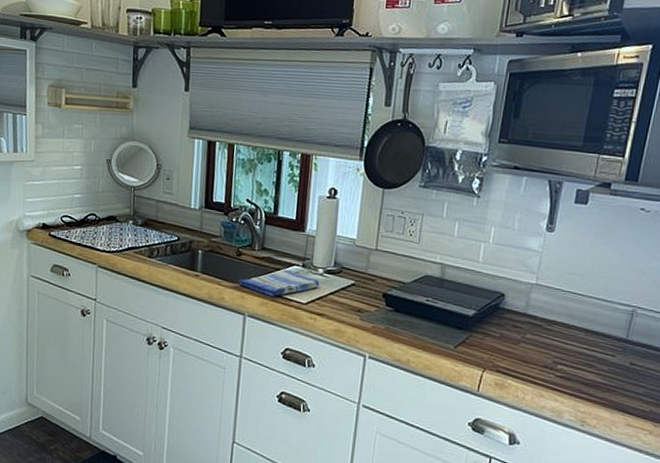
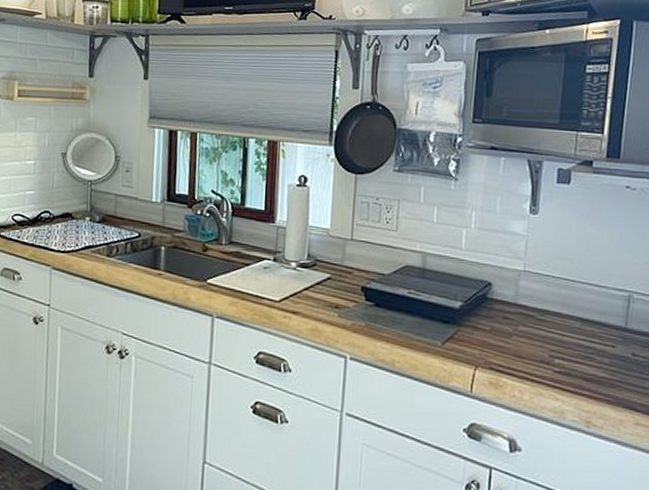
dish towel: present [238,270,320,298] -> none [204,265,293,296]

